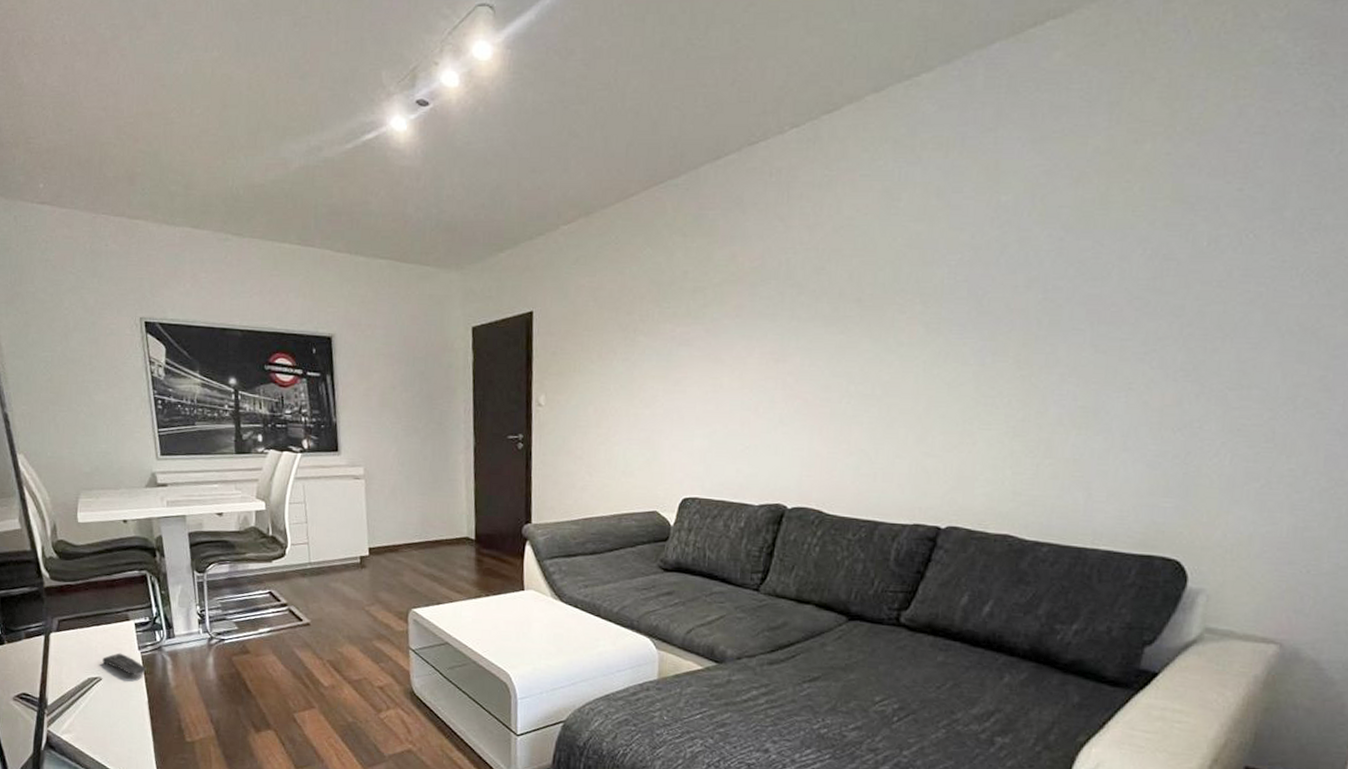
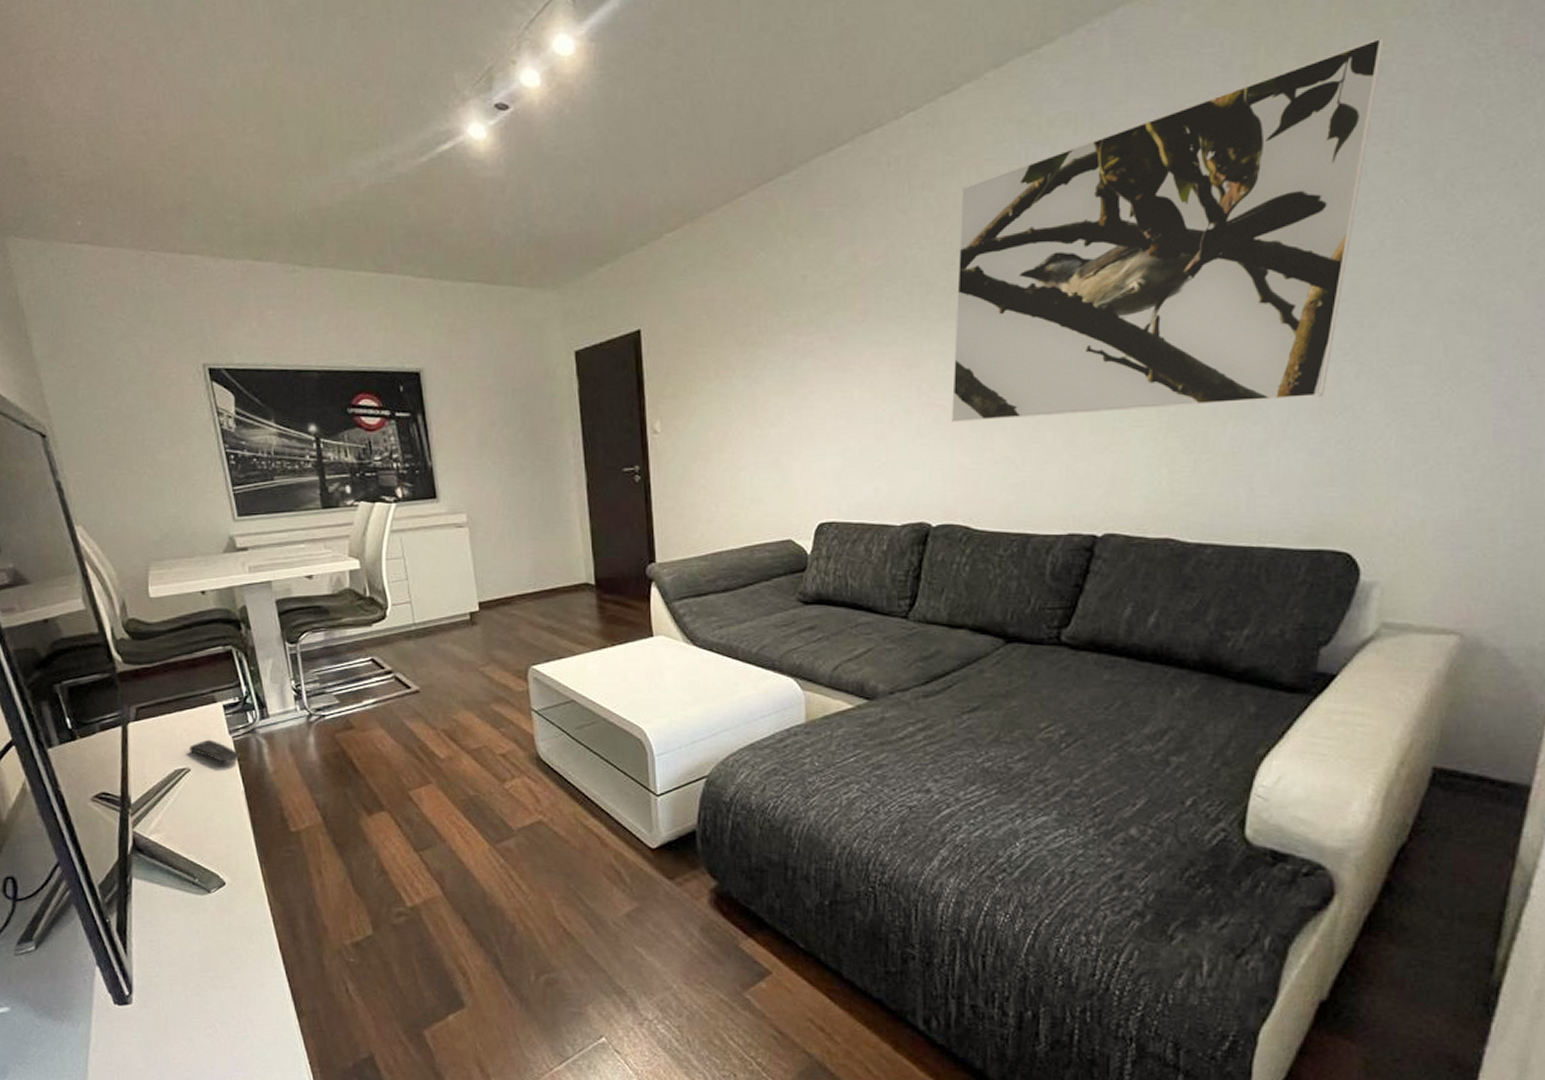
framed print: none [811,83,1244,415] -> present [951,37,1384,422]

